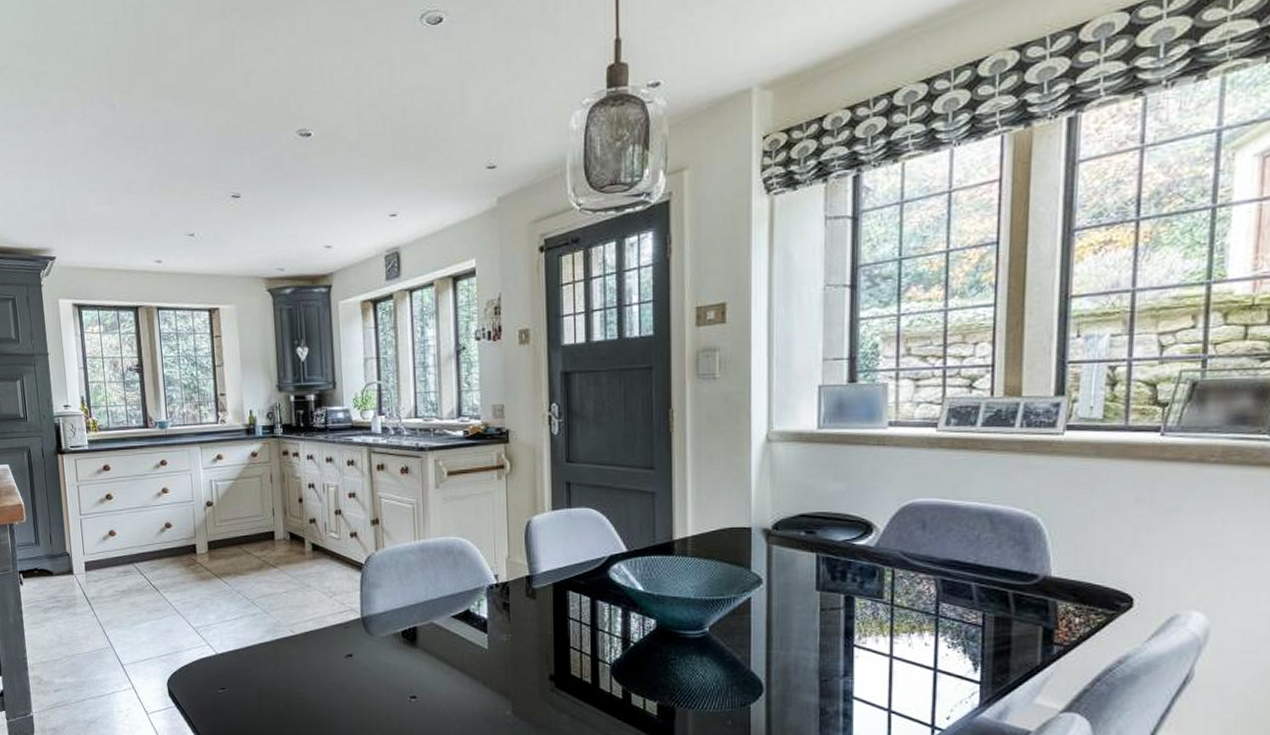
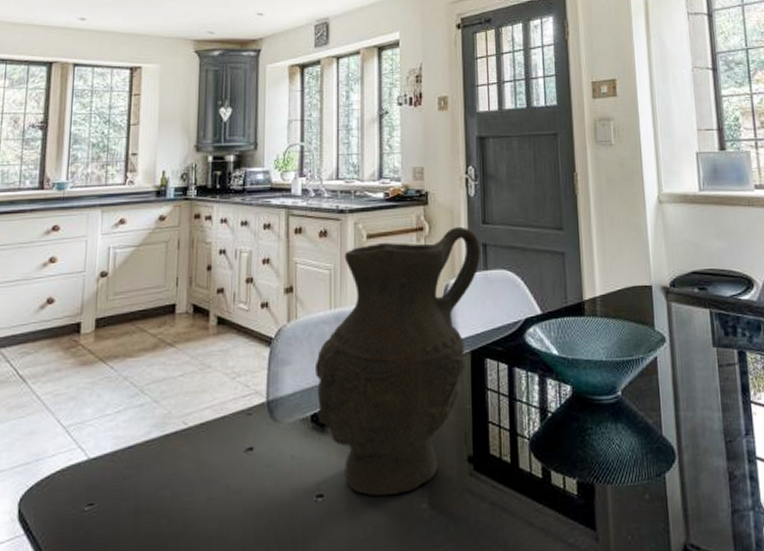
decorative vase: none [404,464,565,702] -> present [316,226,481,497]

